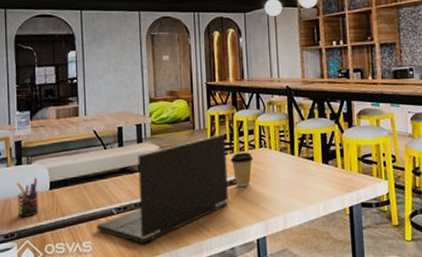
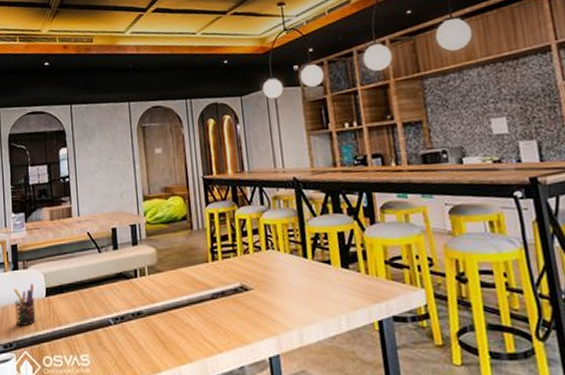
laptop: present [97,134,229,244] -> none [94,234,235,359]
coffee cup: present [230,152,254,187] -> none [234,255,260,295]

